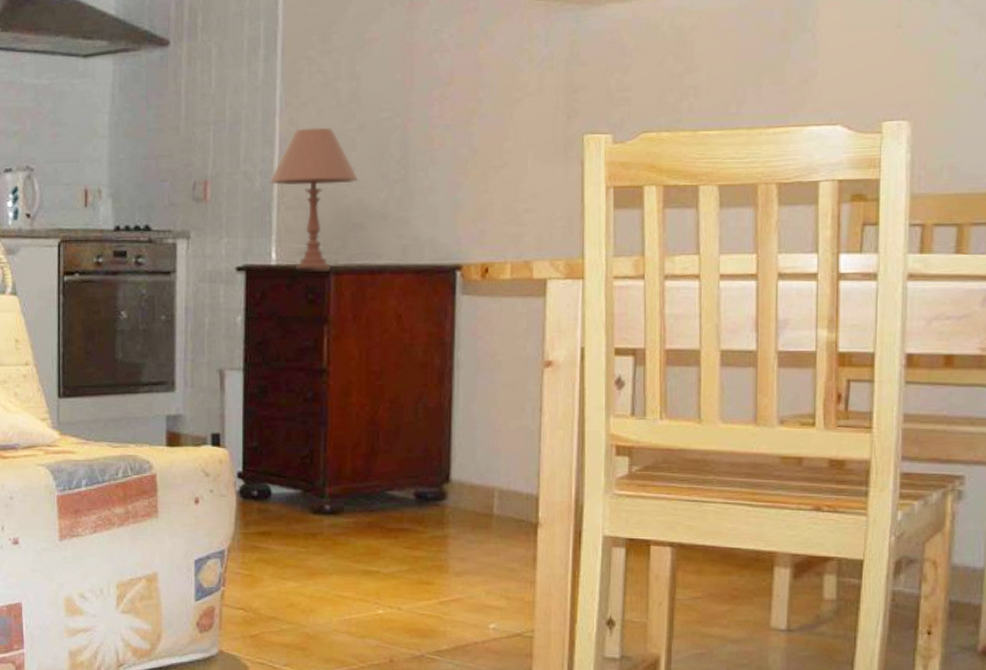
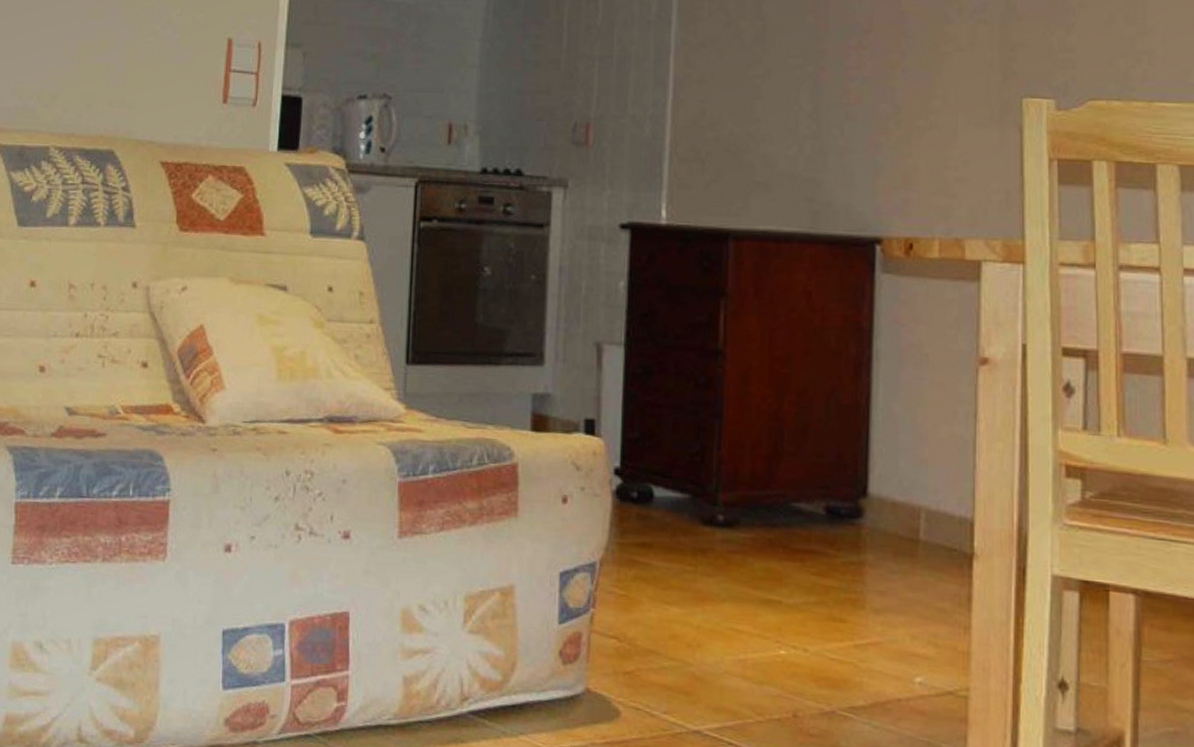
table lamp: present [269,127,359,273] -> none [660,70,764,237]

